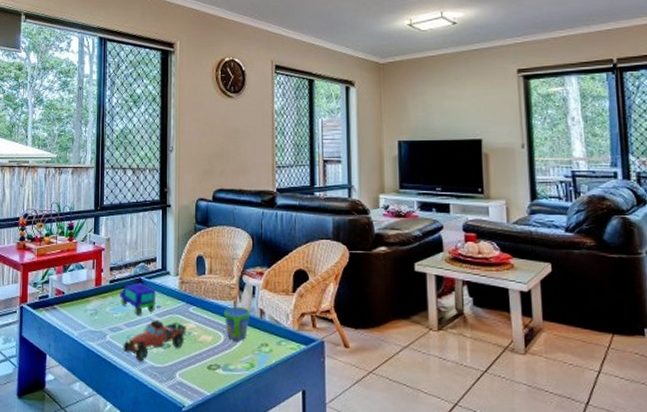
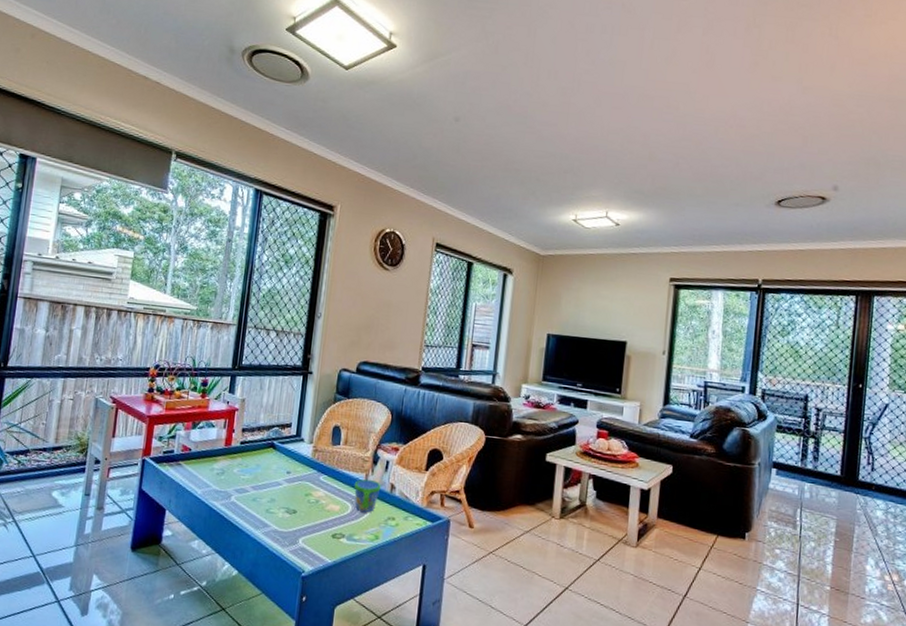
toy car: present [120,282,156,315] -> none [249,446,287,479]
toy truck: present [123,319,186,362] -> none [247,484,315,525]

